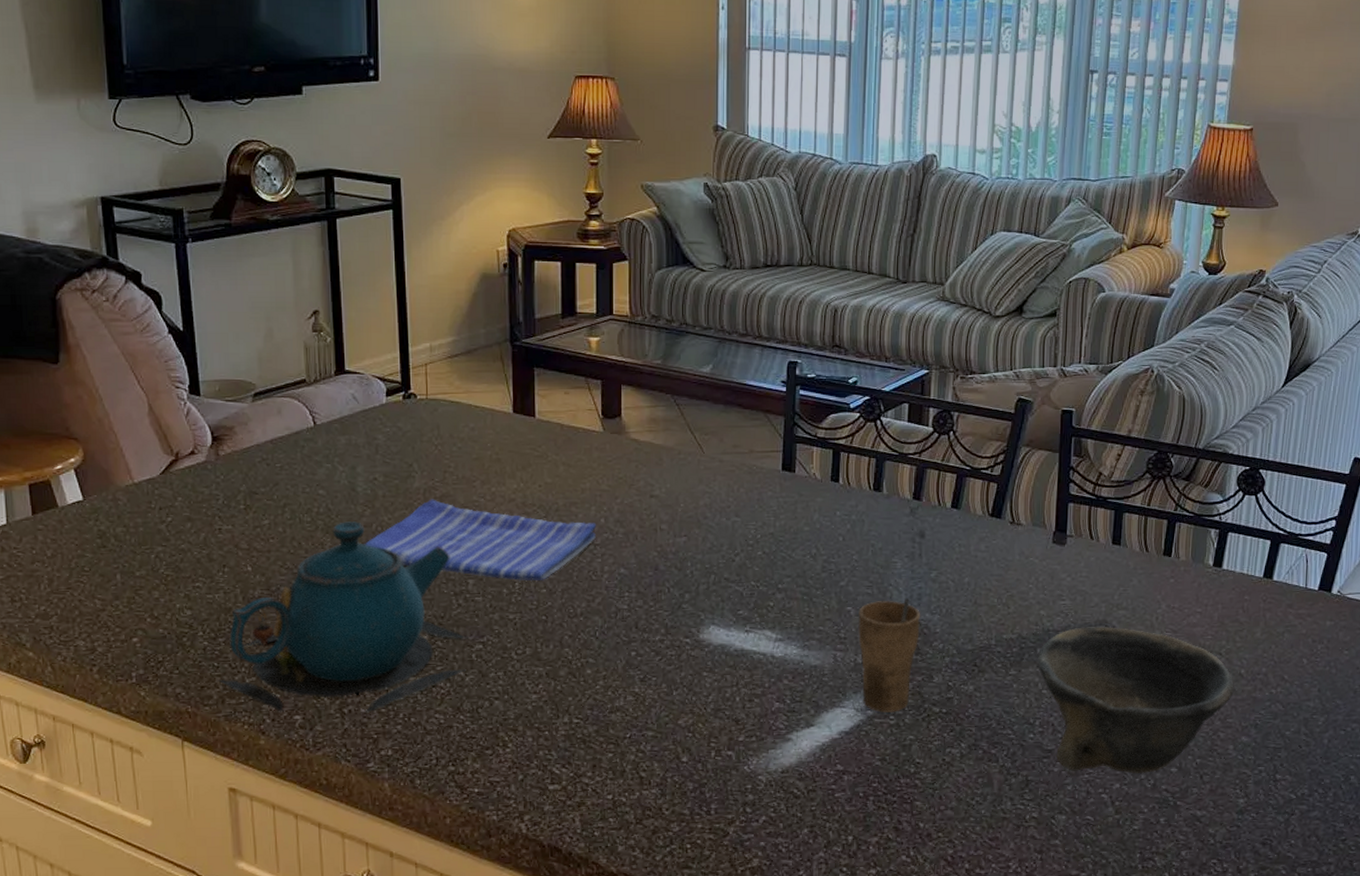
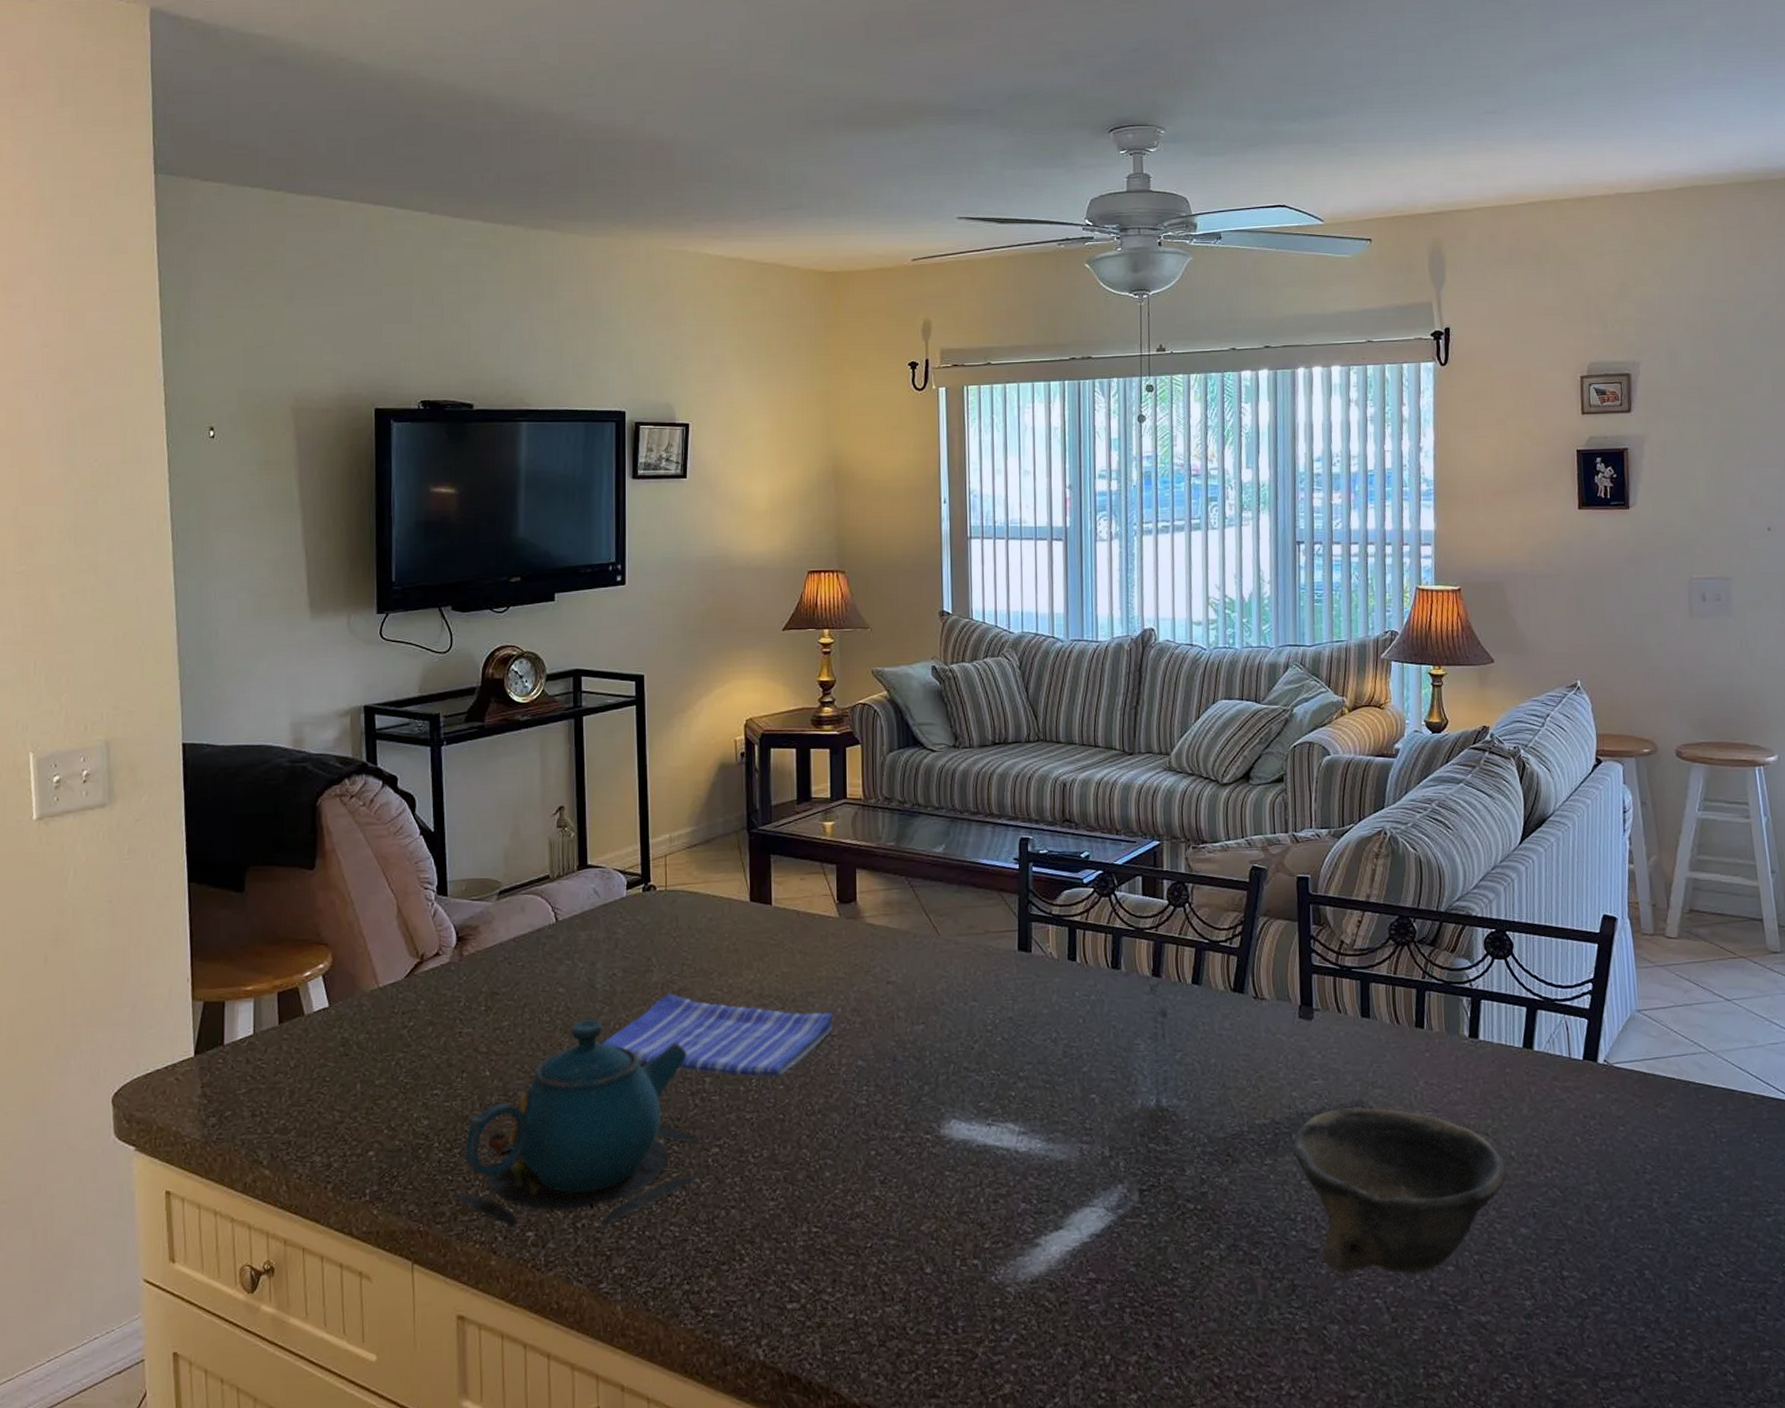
cup: present [858,598,921,713] -> none [1103,1083,1168,1211]

